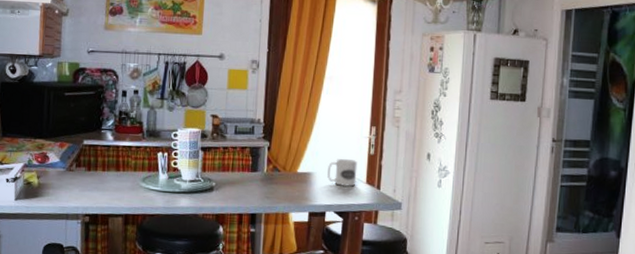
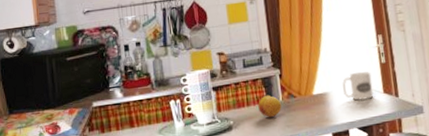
fruit: none [242,164,265,187] -> present [258,94,282,118]

